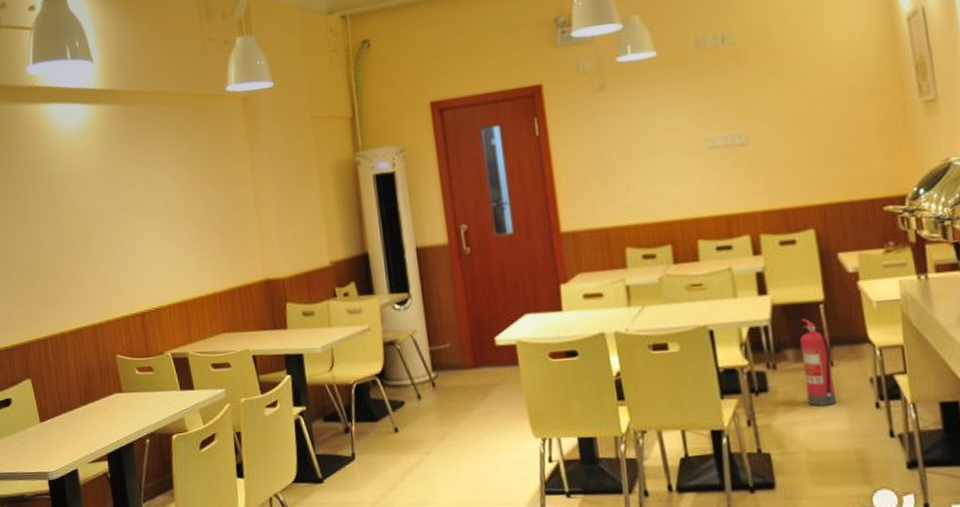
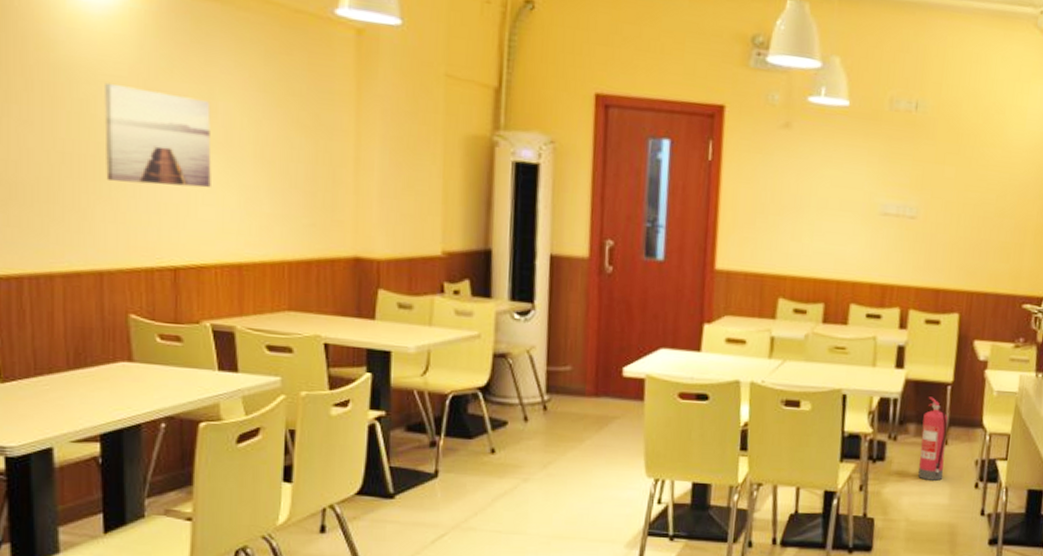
wall art: none [83,179,159,255] -> present [104,82,212,188]

